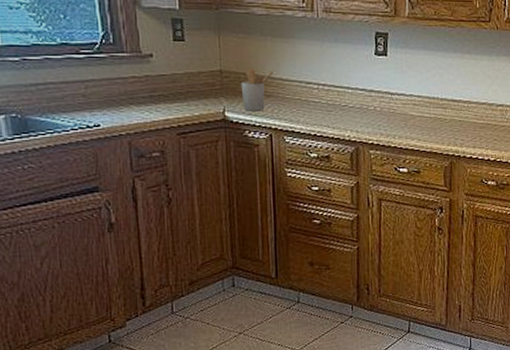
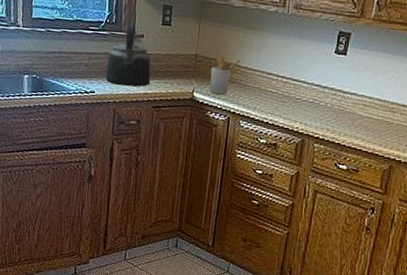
kettle: none [110,38,170,114] -> present [106,19,151,87]

